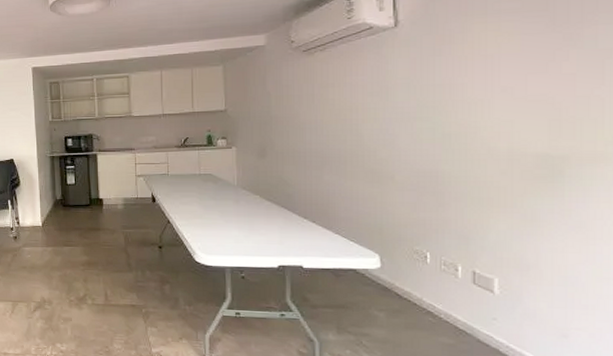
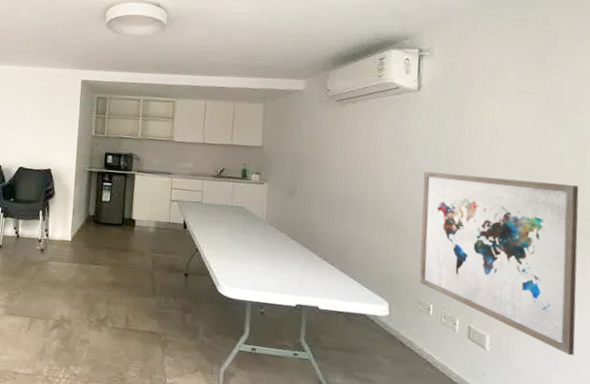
wall art: none [409,108,601,291] -> present [419,171,579,355]

